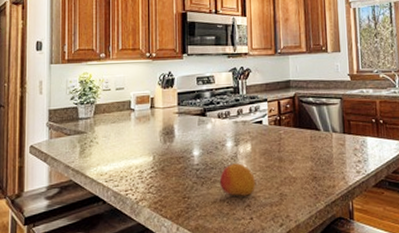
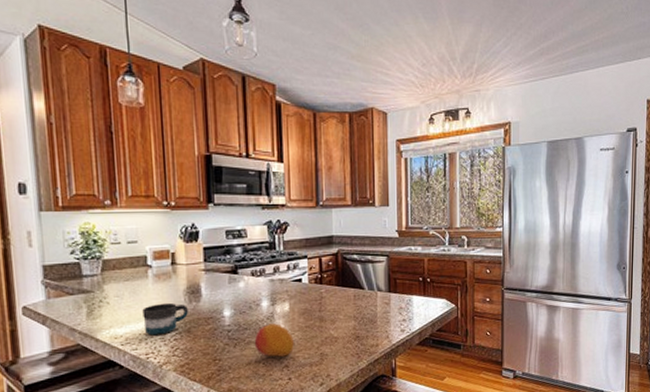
mug: none [125,143,163,173] -> present [142,302,188,336]

